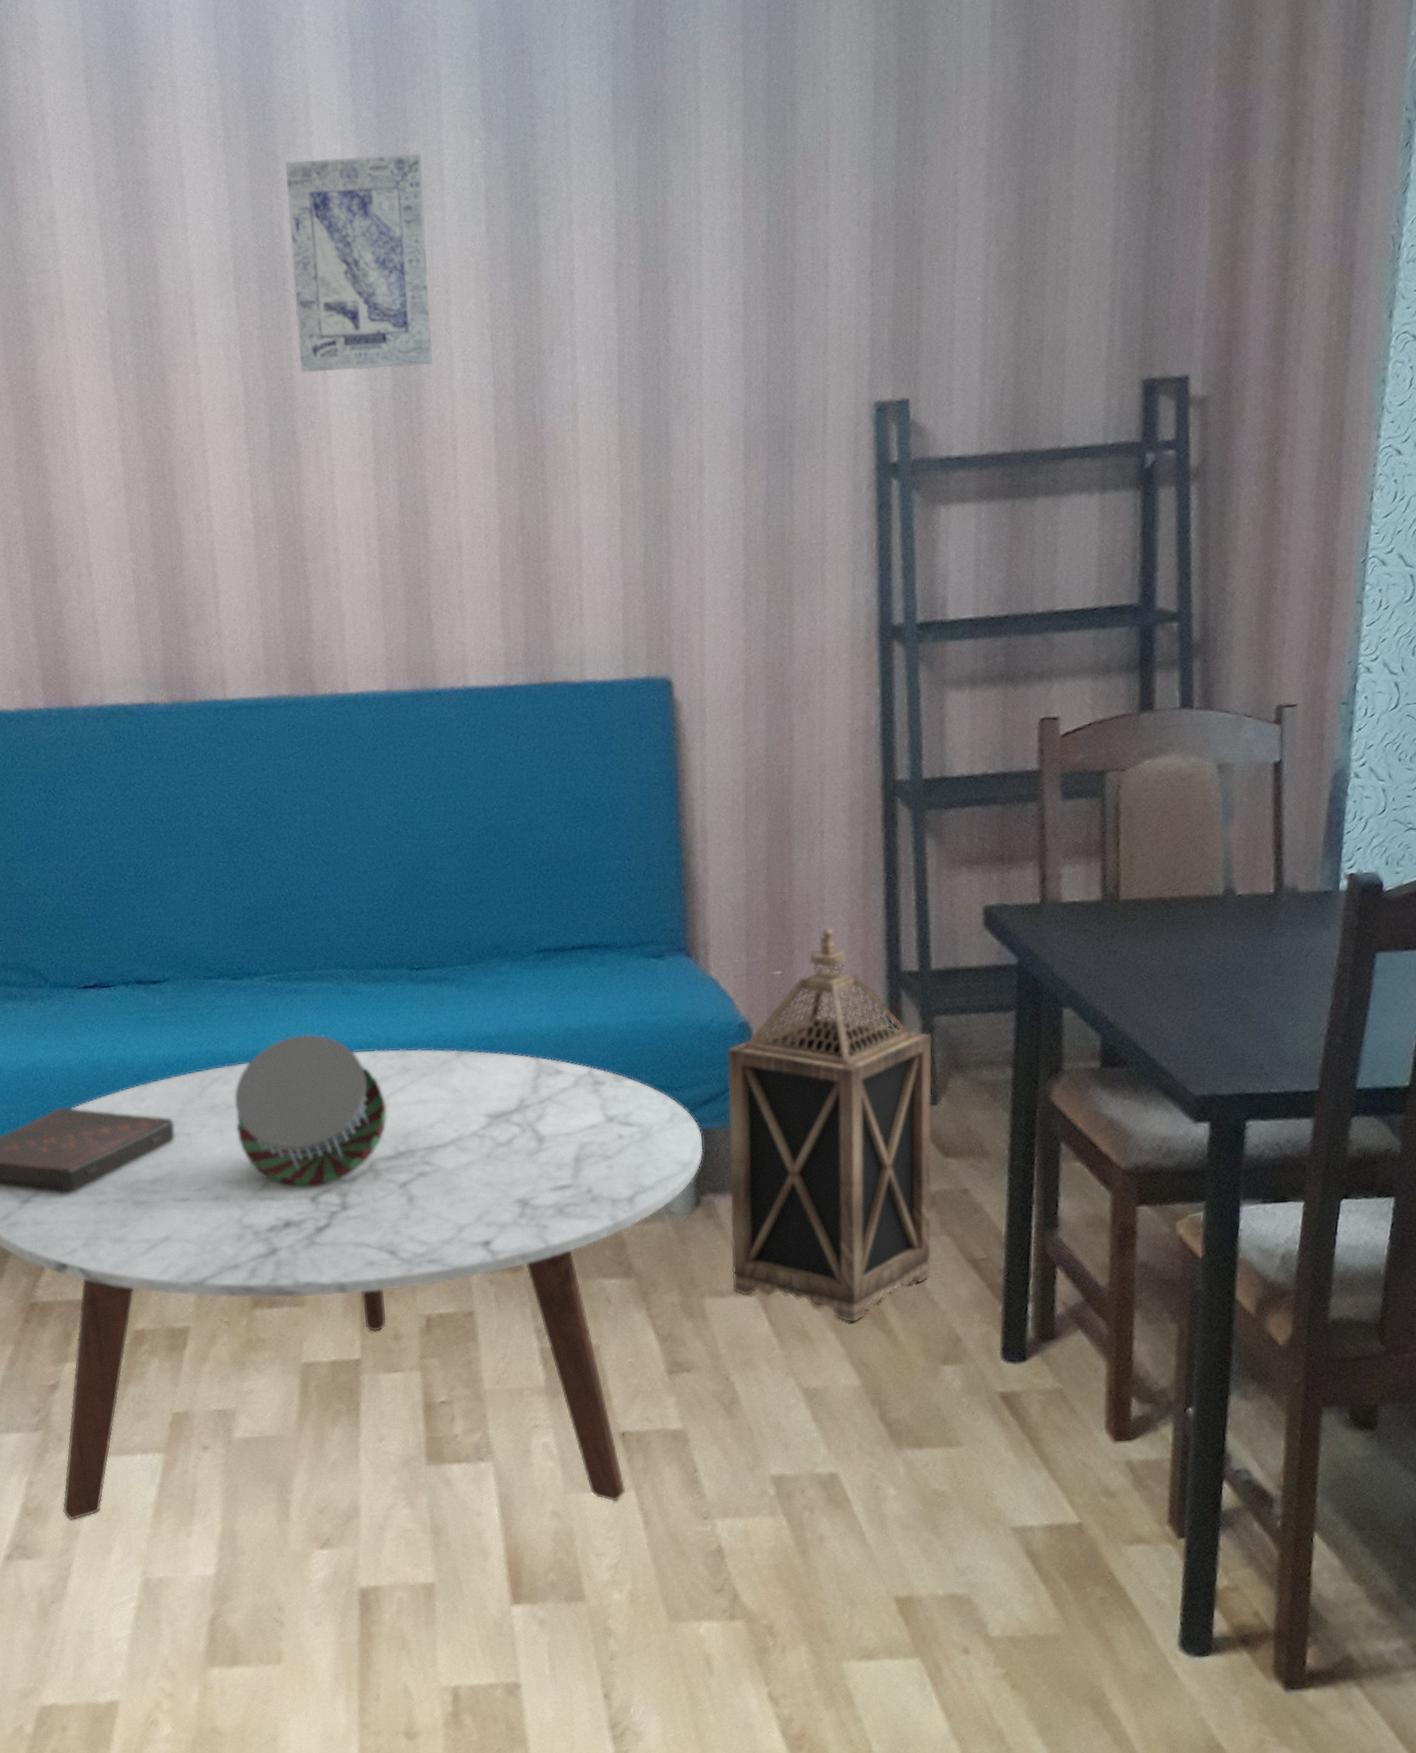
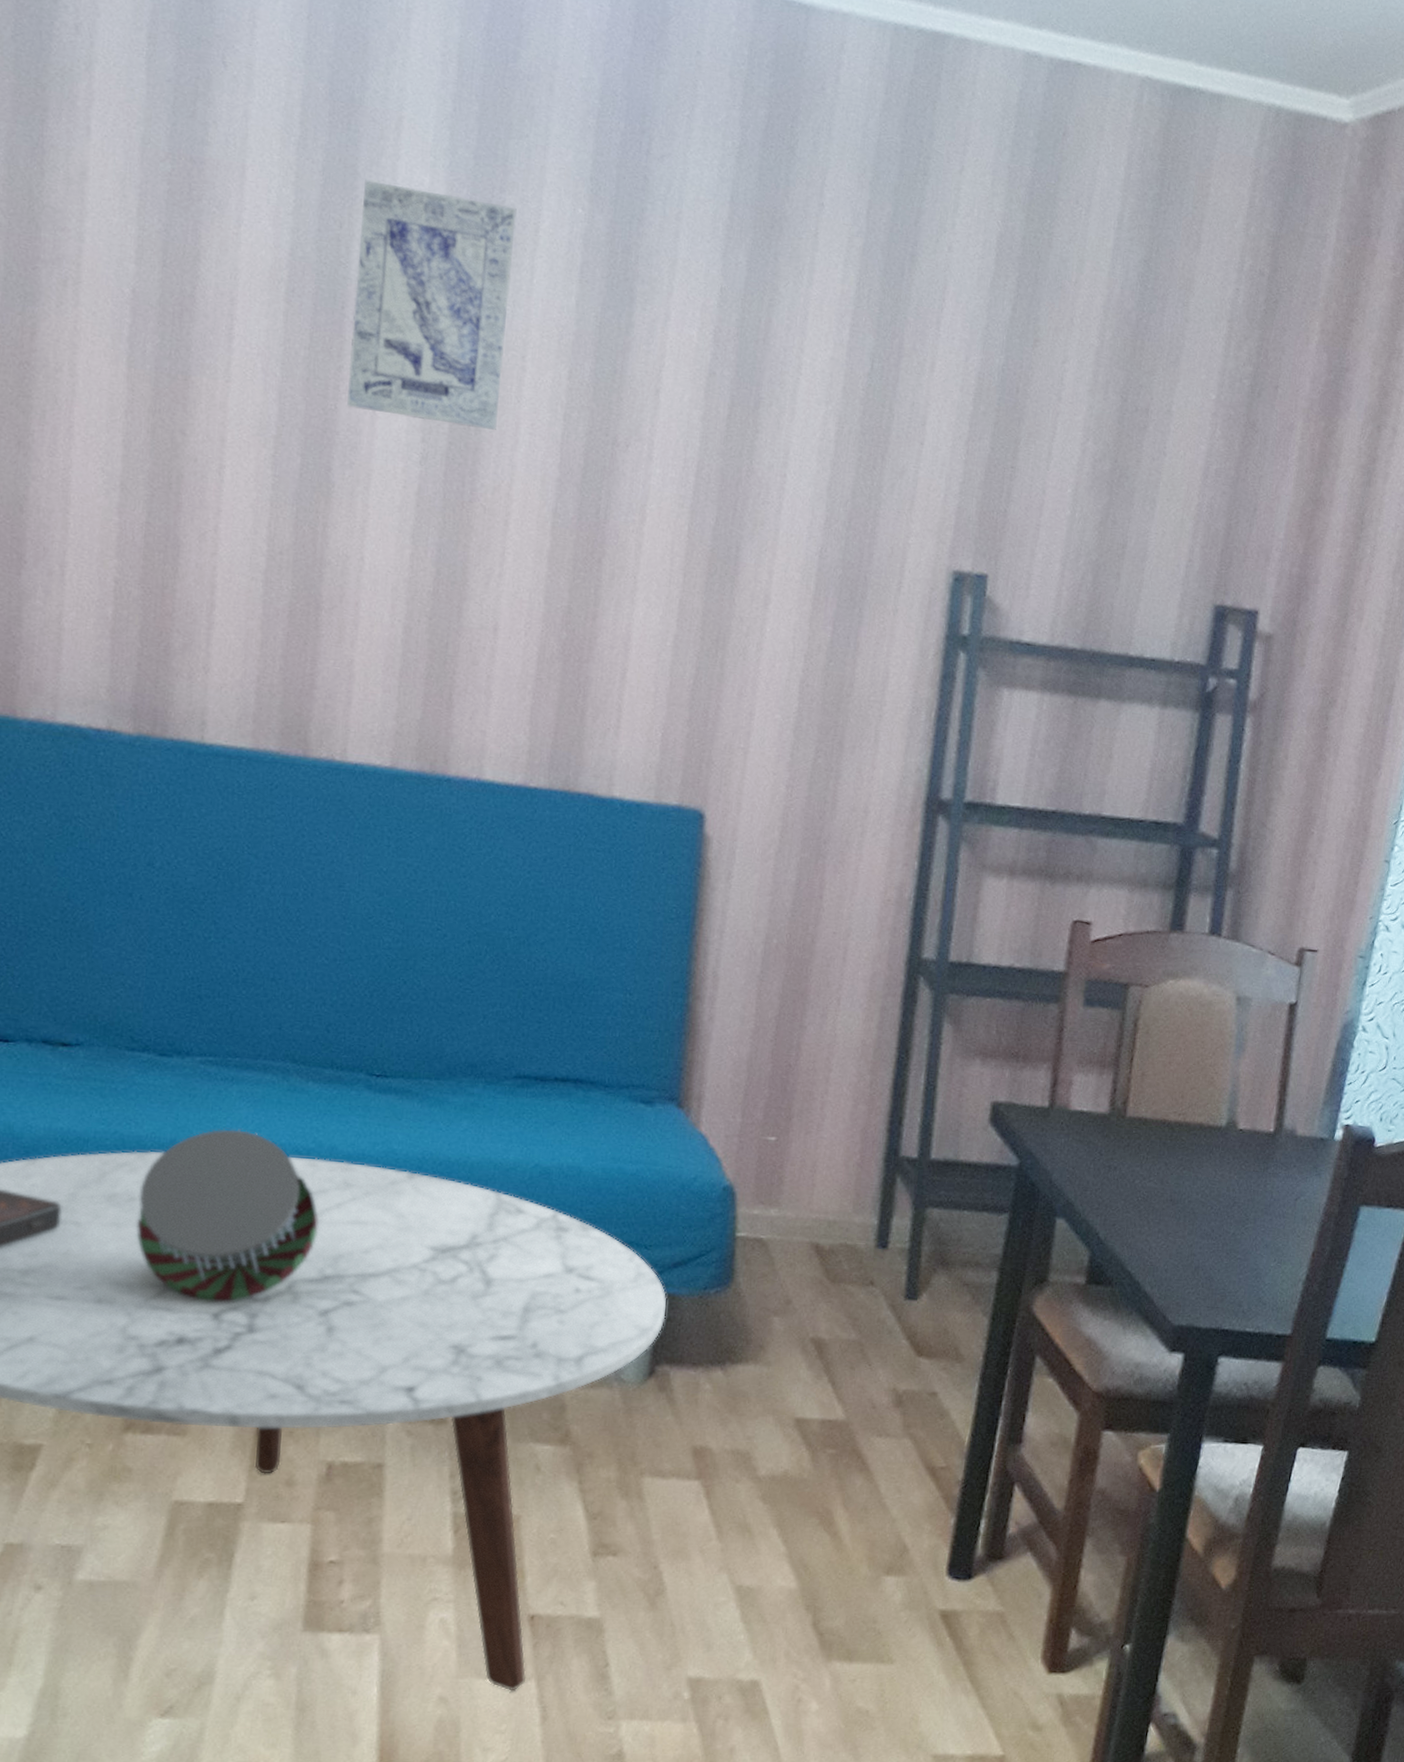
lantern: present [727,927,932,1323] -> none [676,1098,922,1521]

